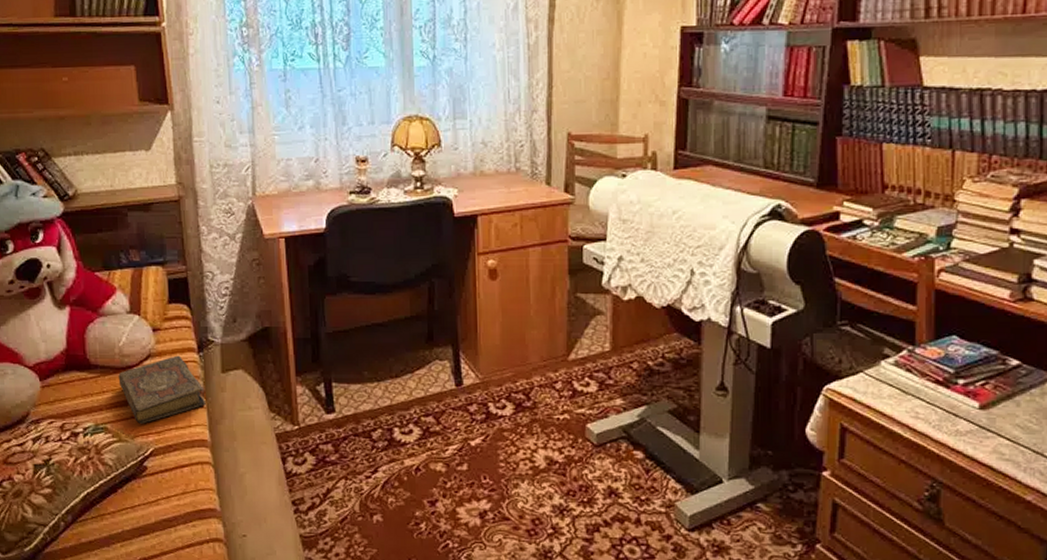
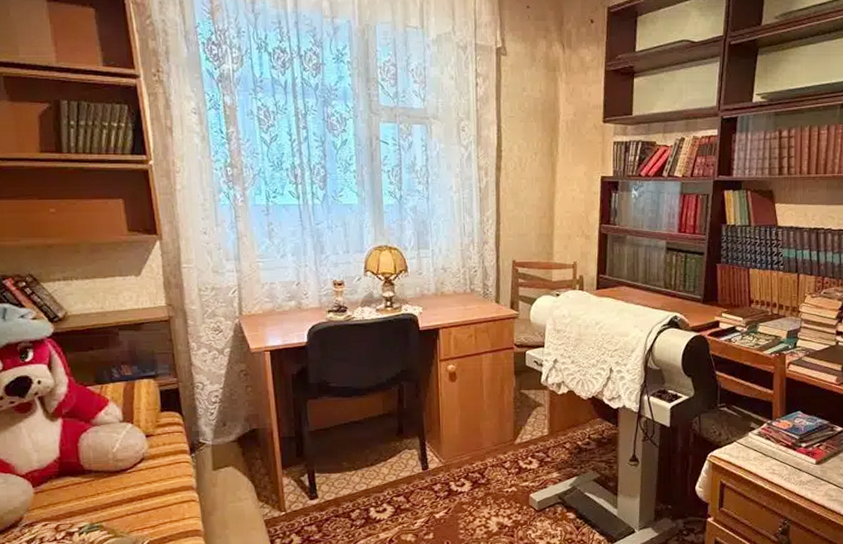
book: present [118,355,206,424] -> none [112,457,199,520]

